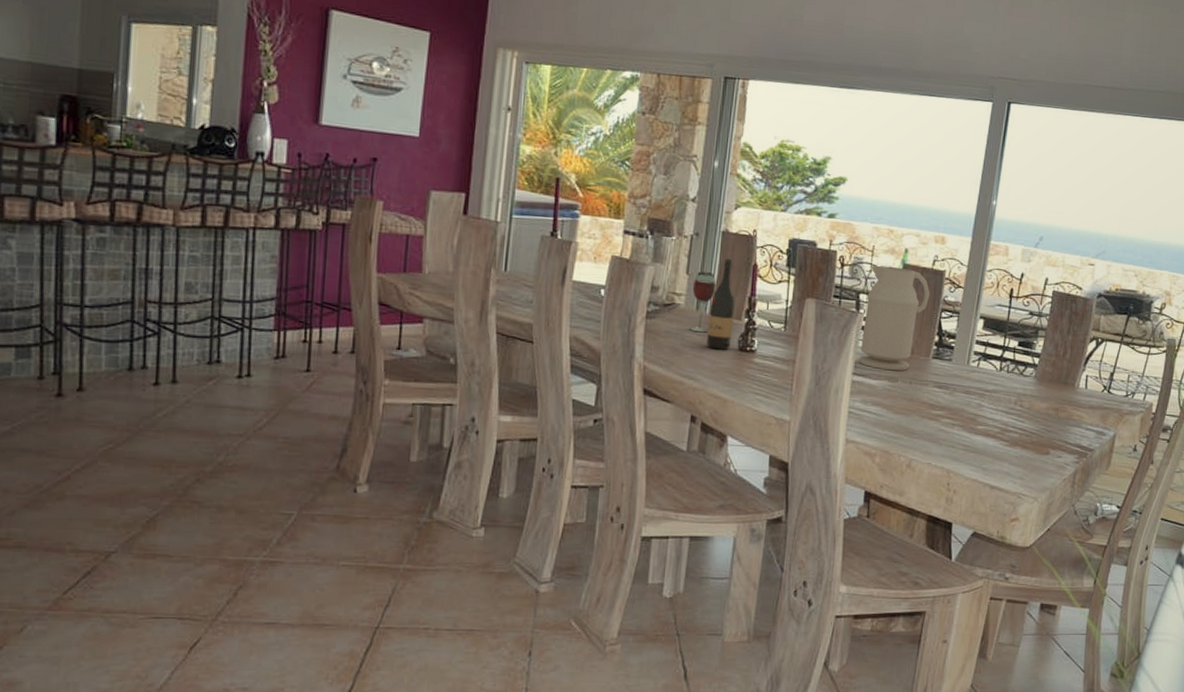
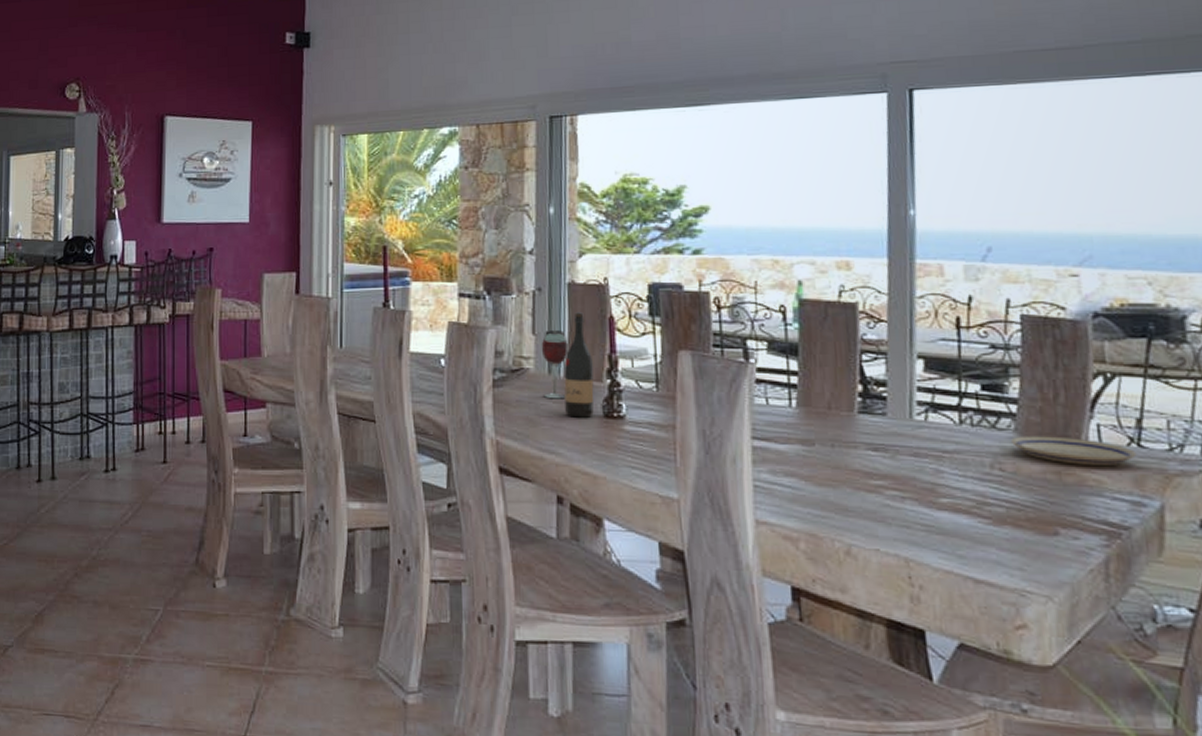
water jug: present [859,265,931,371] -> none [756,303,842,432]
plate: none [1031,381,1106,406] -> present [1011,436,1137,467]

